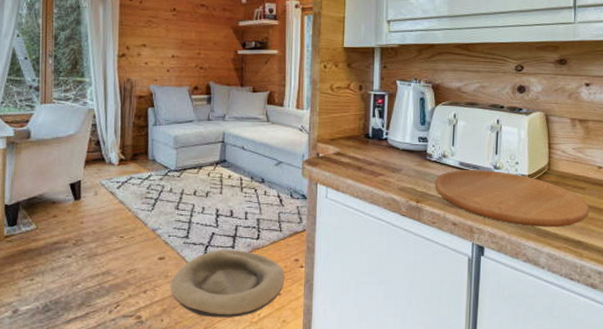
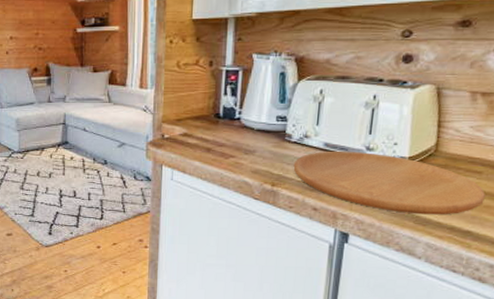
dog bed: present [170,250,285,318] -> none [19,228,129,291]

